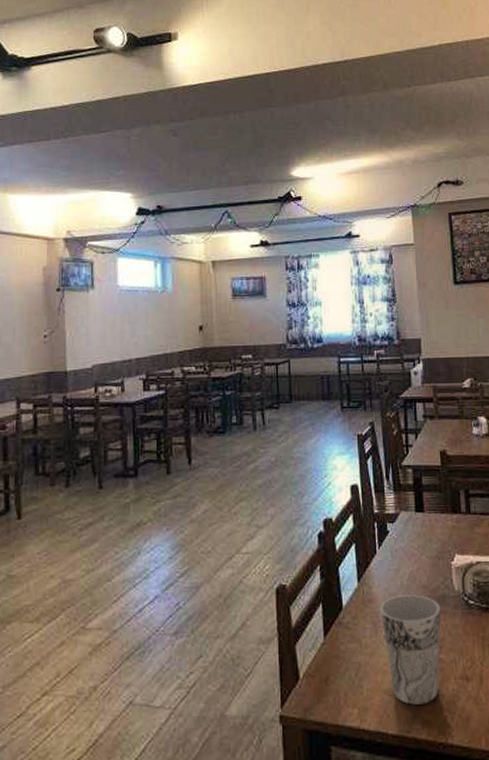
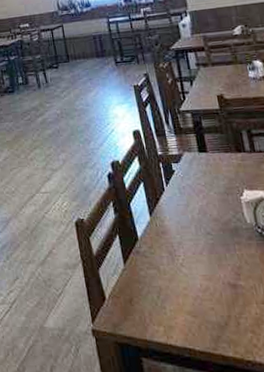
cup: present [379,594,441,705] -> none [173,227,242,326]

